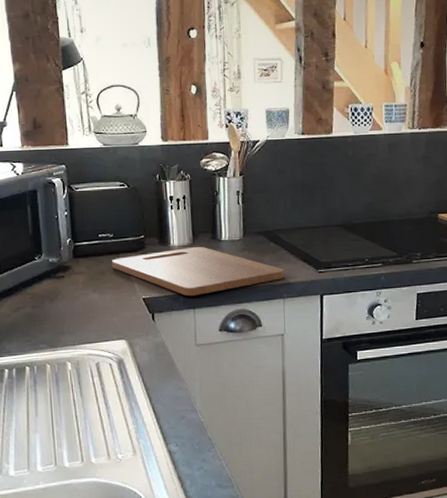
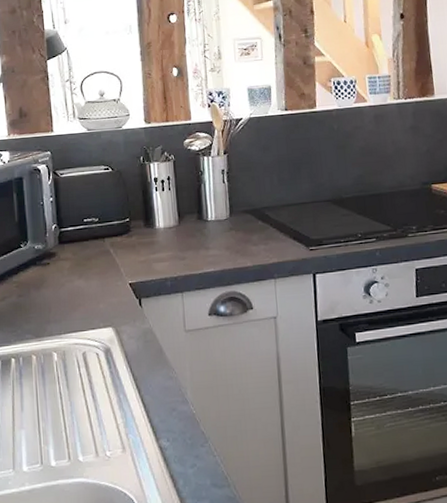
cutting board: present [112,247,284,297] -> none [97,228,274,280]

